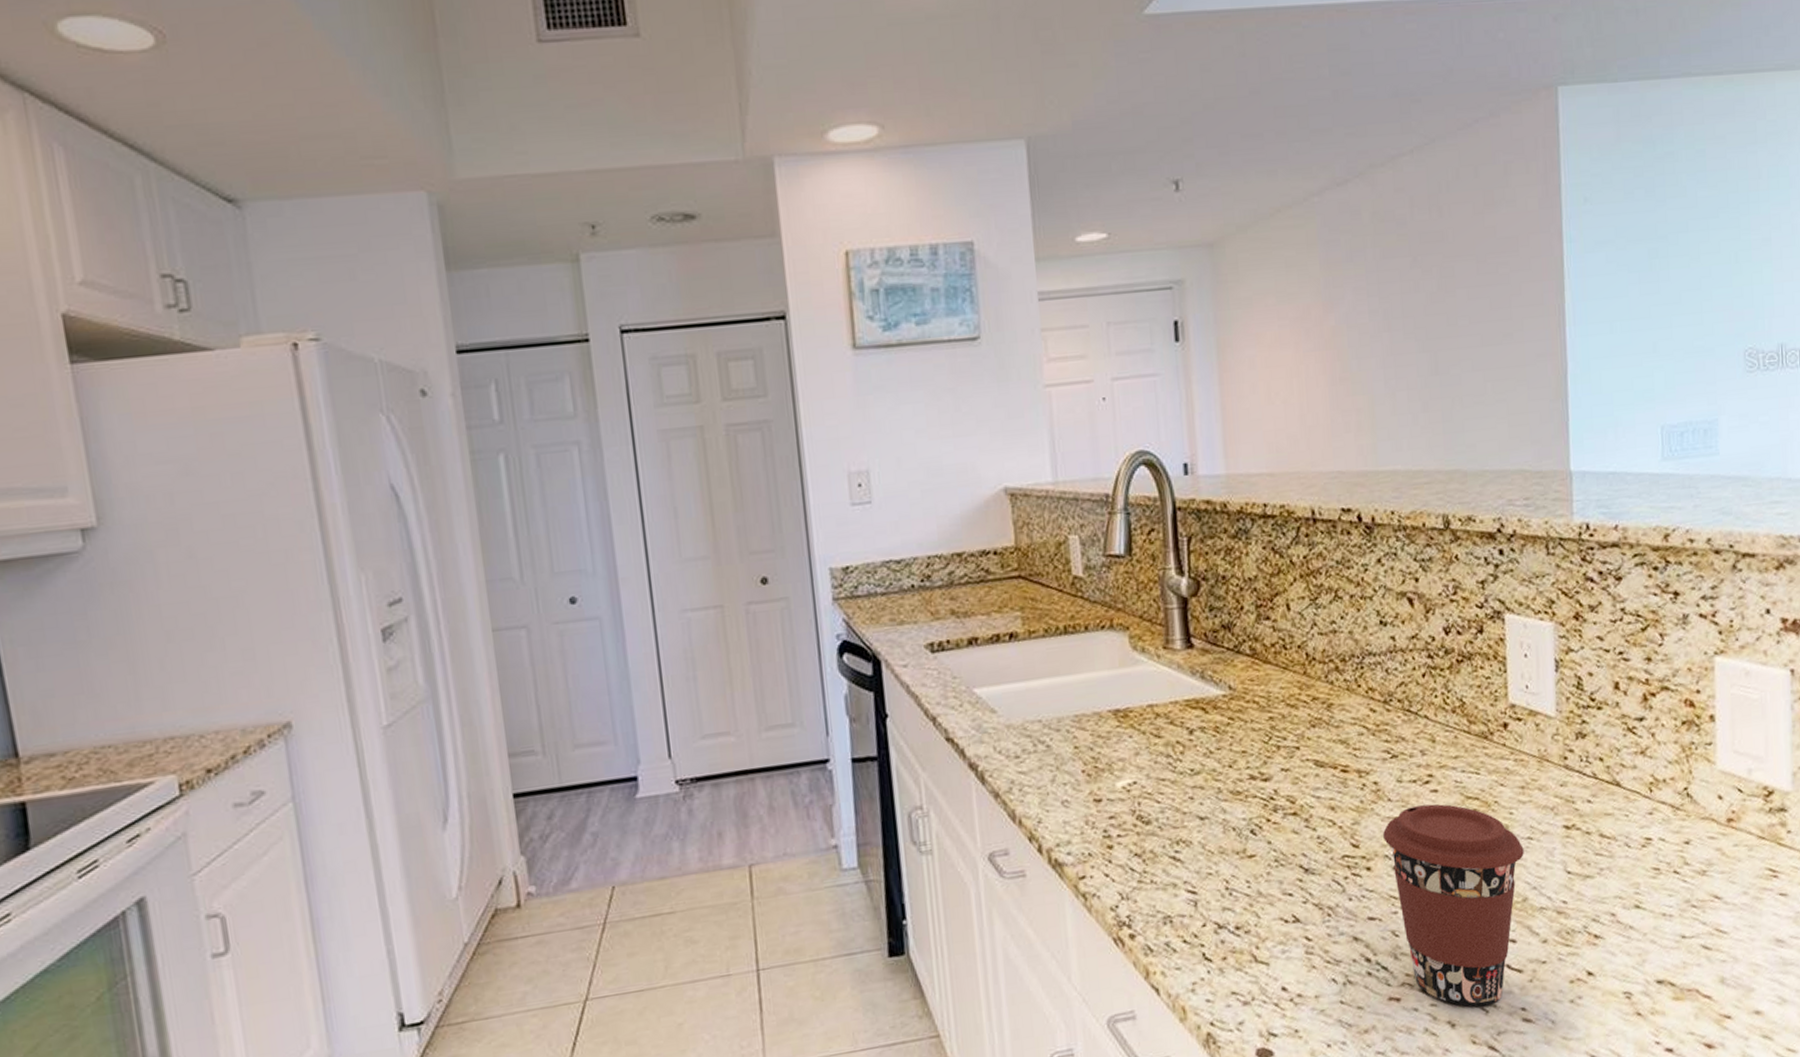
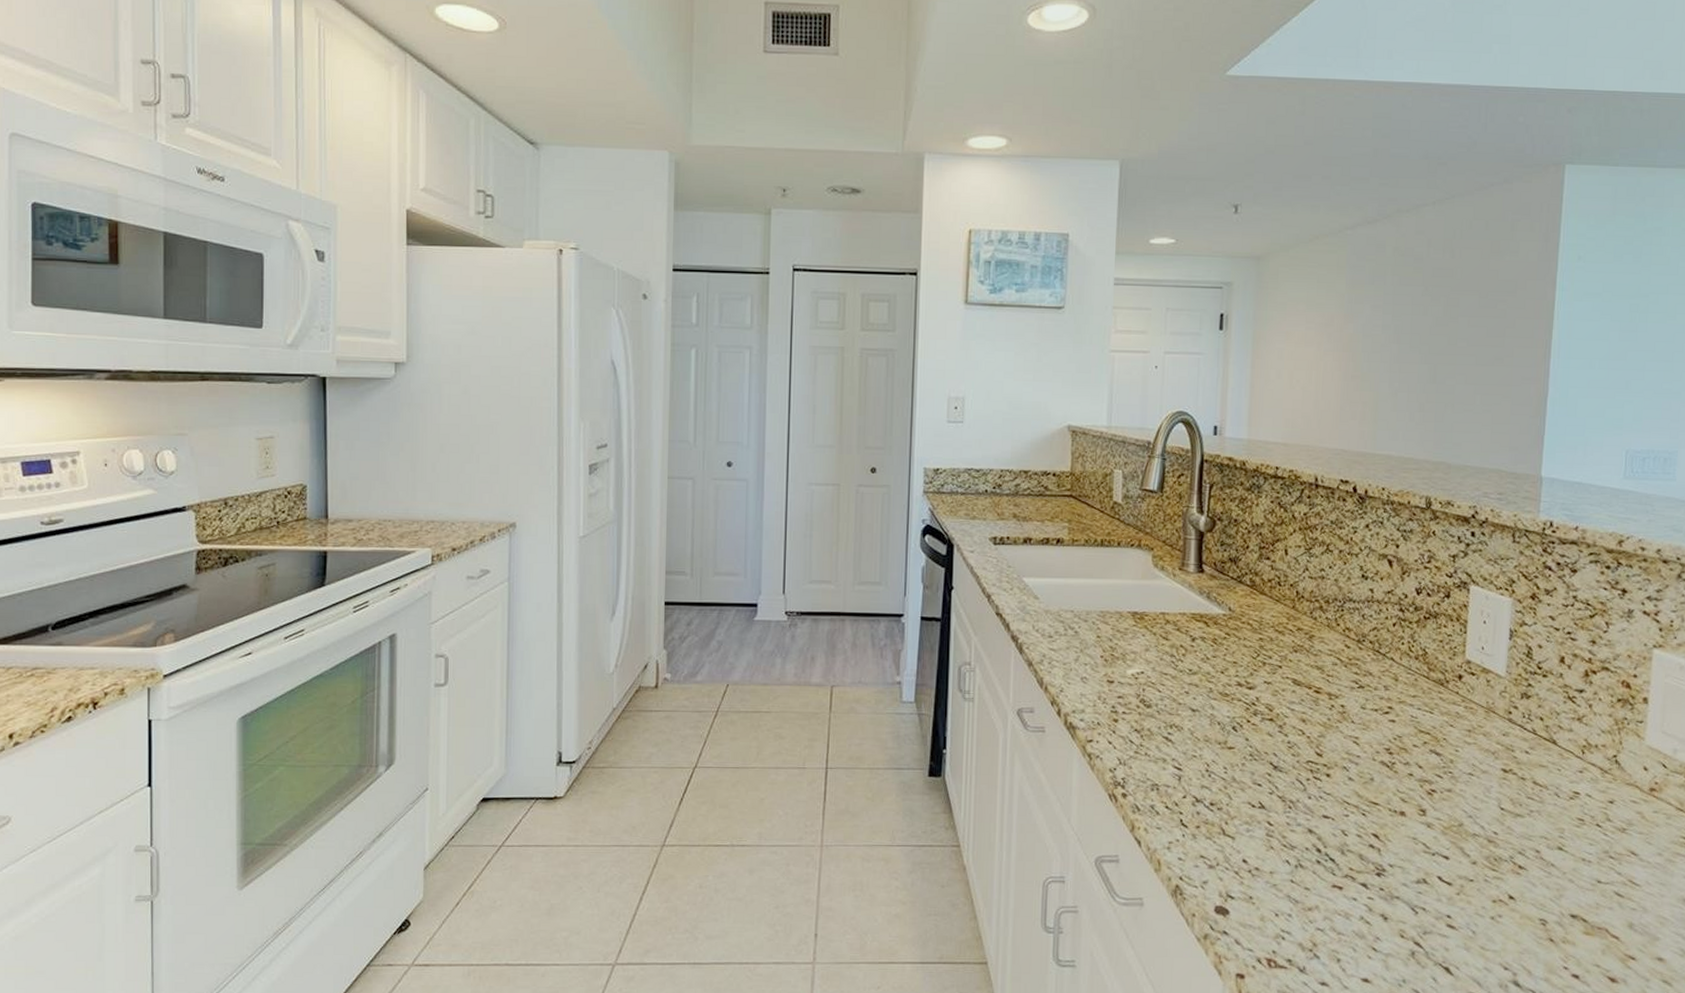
coffee cup: present [1383,804,1524,1007] -> none [1344,731,1465,908]

